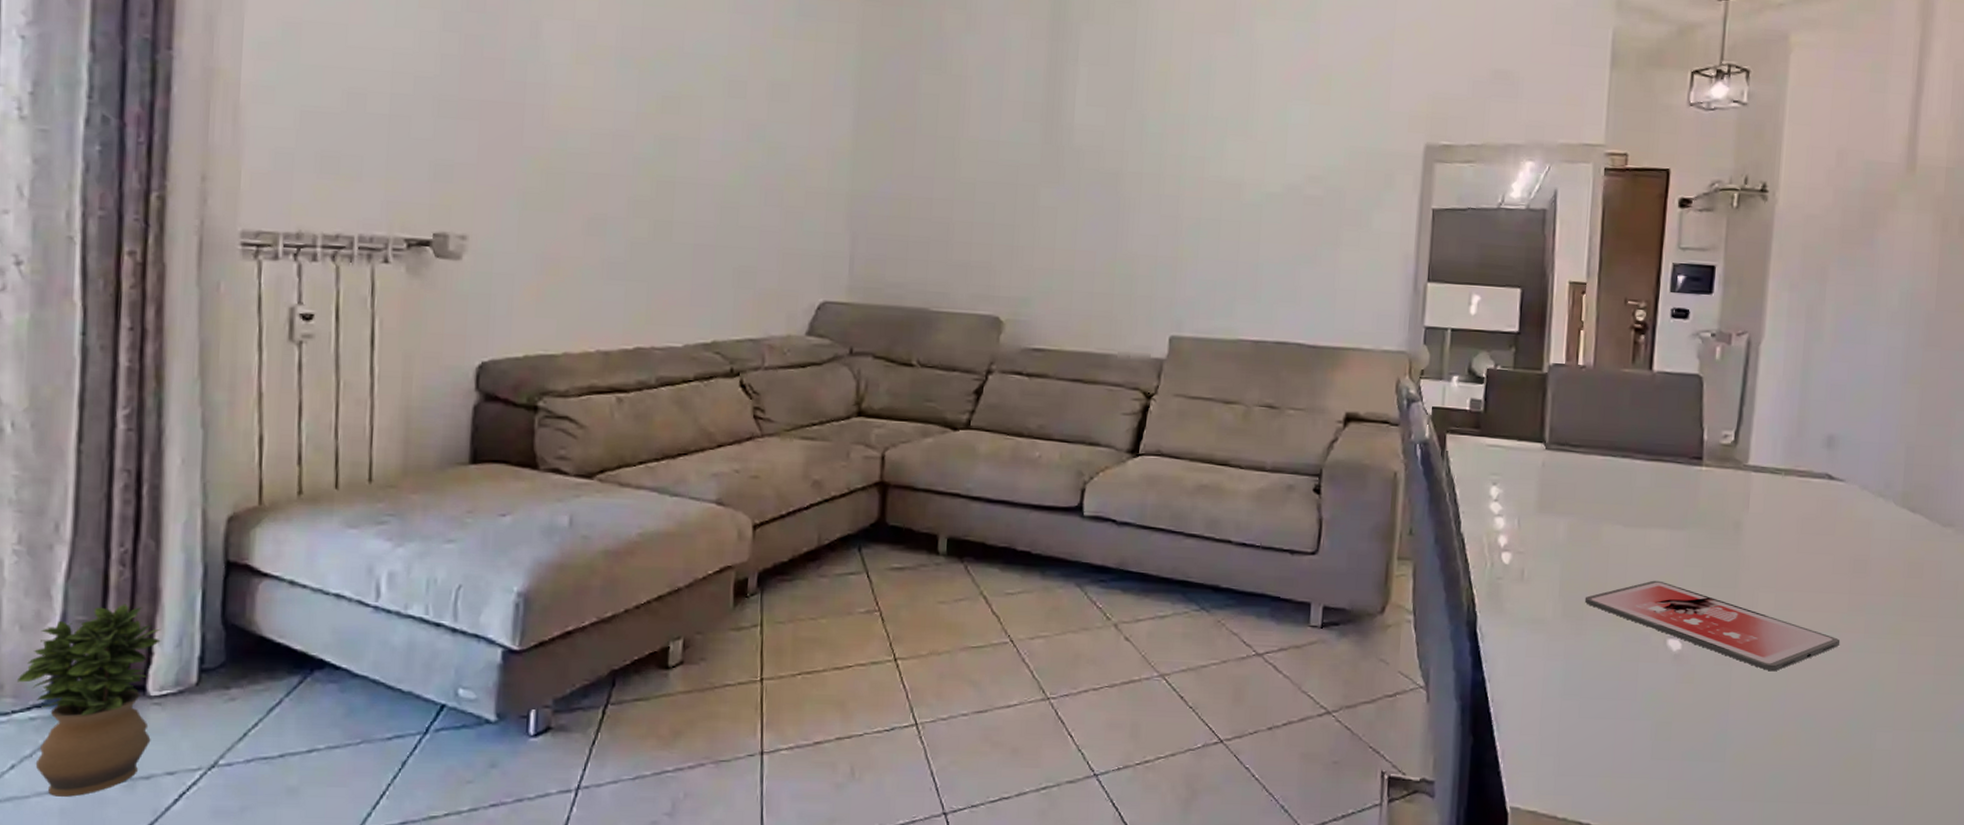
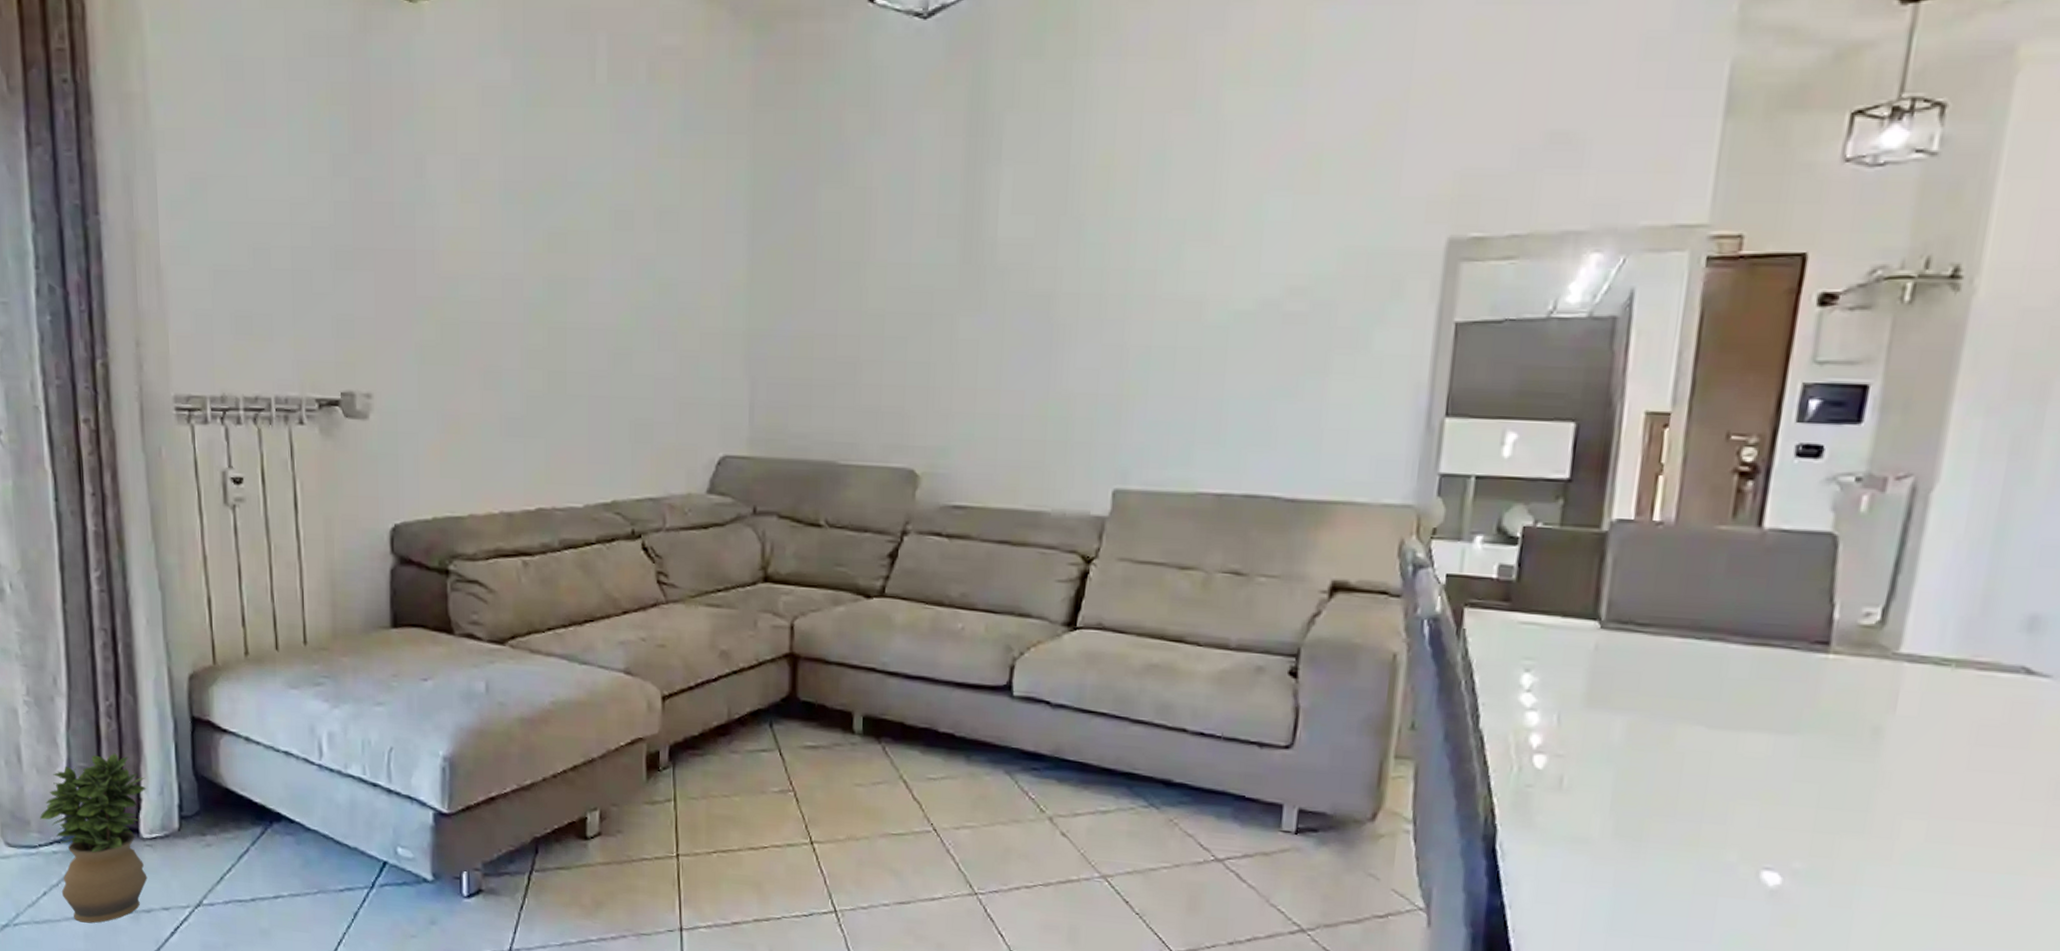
tablet: present [1584,580,1840,672] -> none [1645,796,2024,920]

